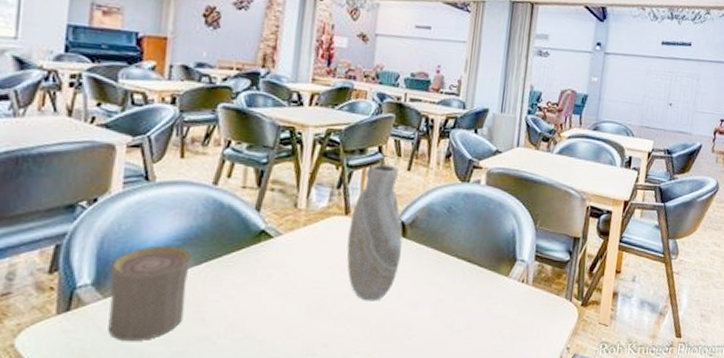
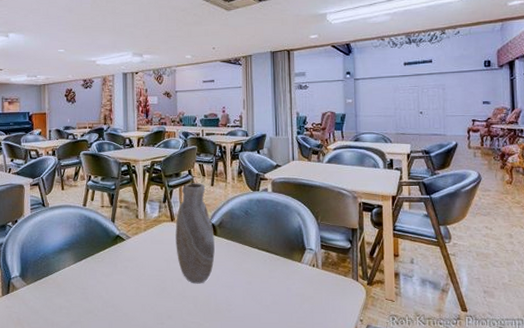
cup: present [108,245,191,340] -> none [29,249,75,313]

